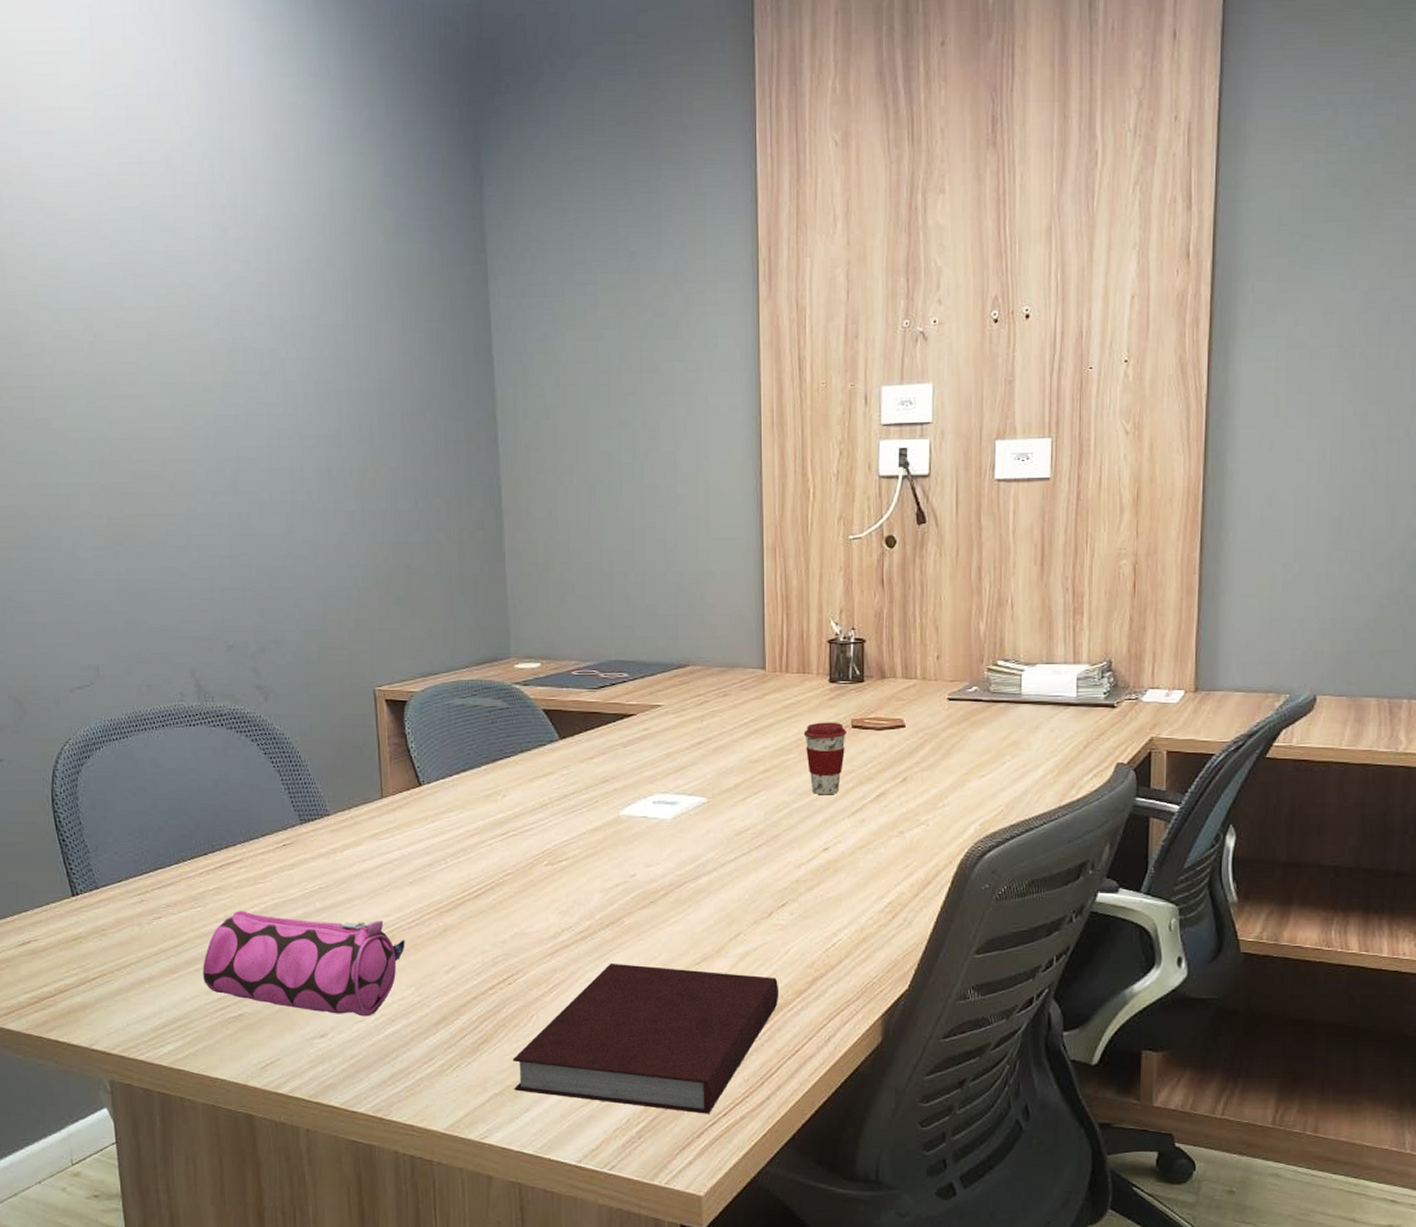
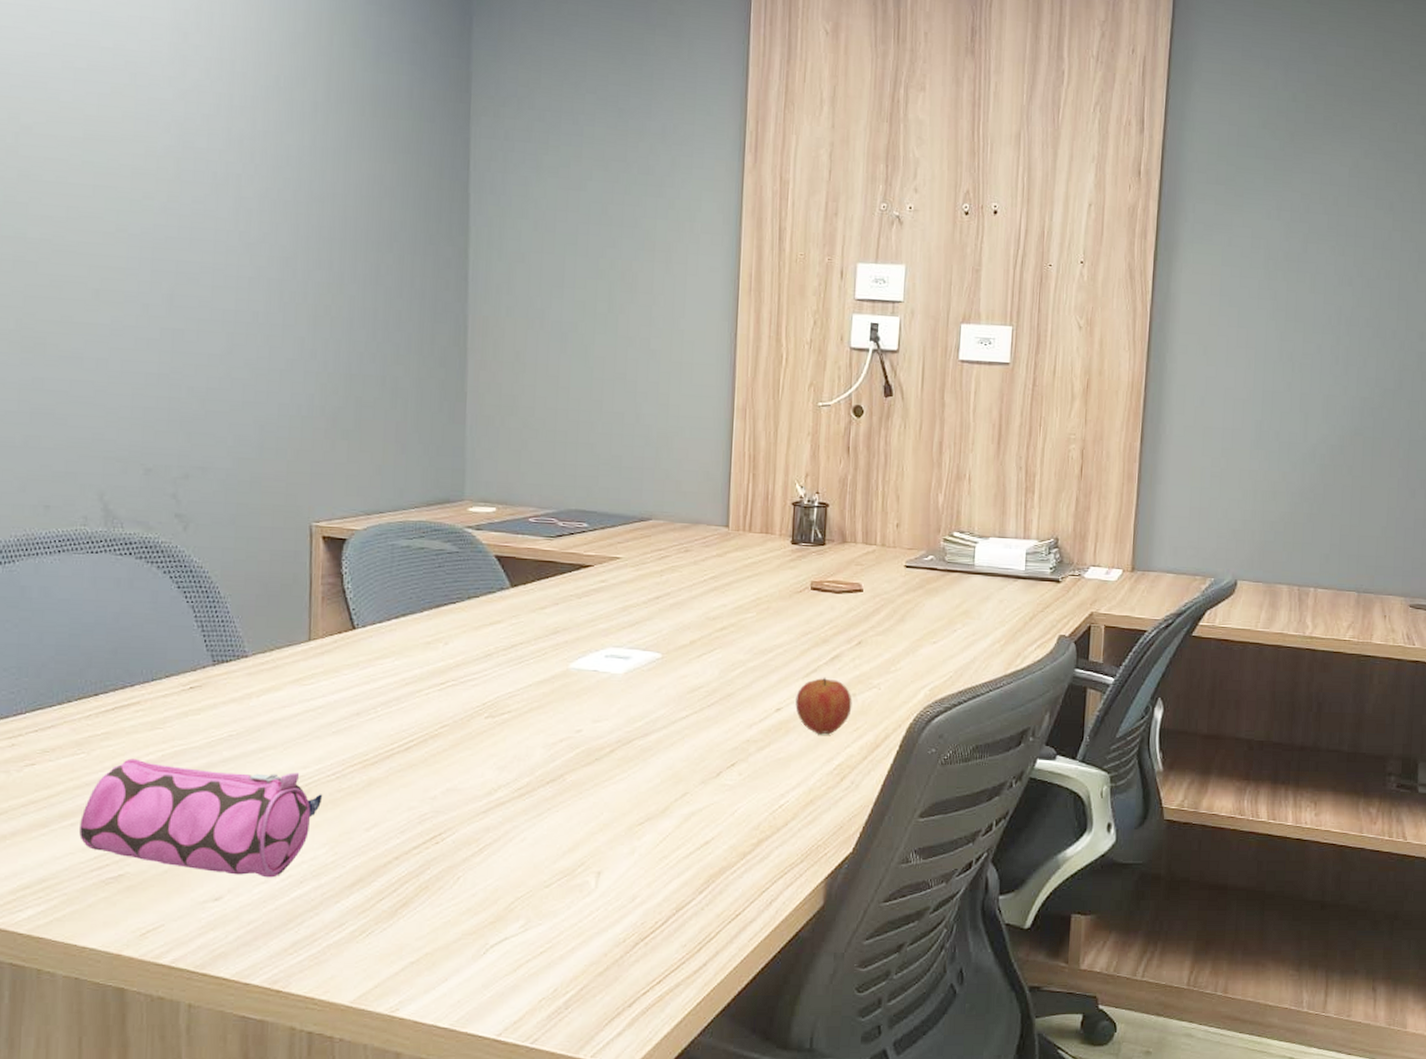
notebook: present [512,963,779,1114] -> none [433,822,723,982]
coffee cup: present [803,722,846,795] -> none [762,582,805,656]
apple: none [842,815,900,873] -> present [795,677,852,735]

